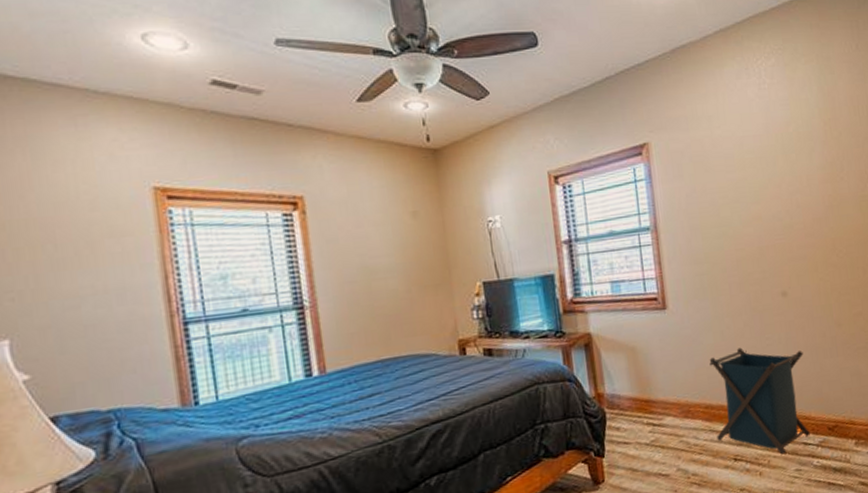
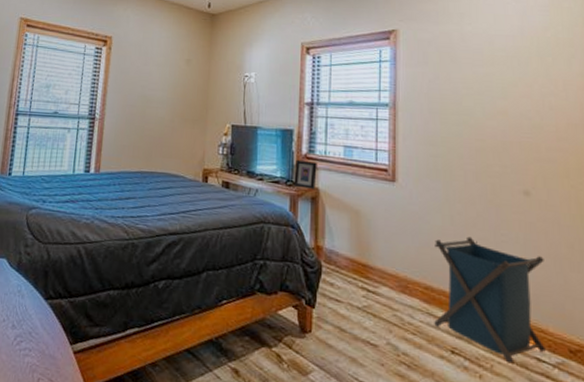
picture frame: none [562,305,587,338] -> present [294,159,317,189]

